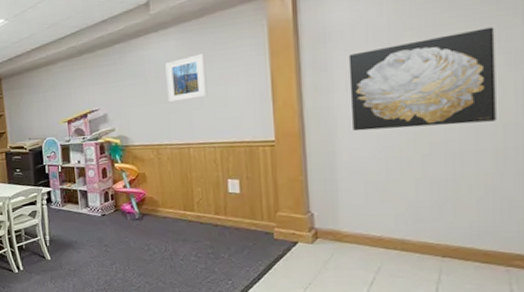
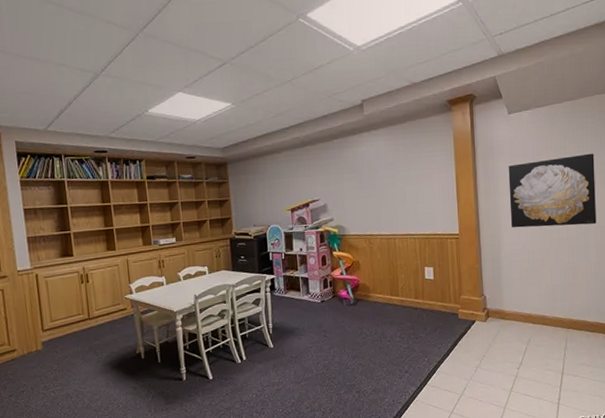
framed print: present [165,53,208,103] -> none [376,155,409,197]

